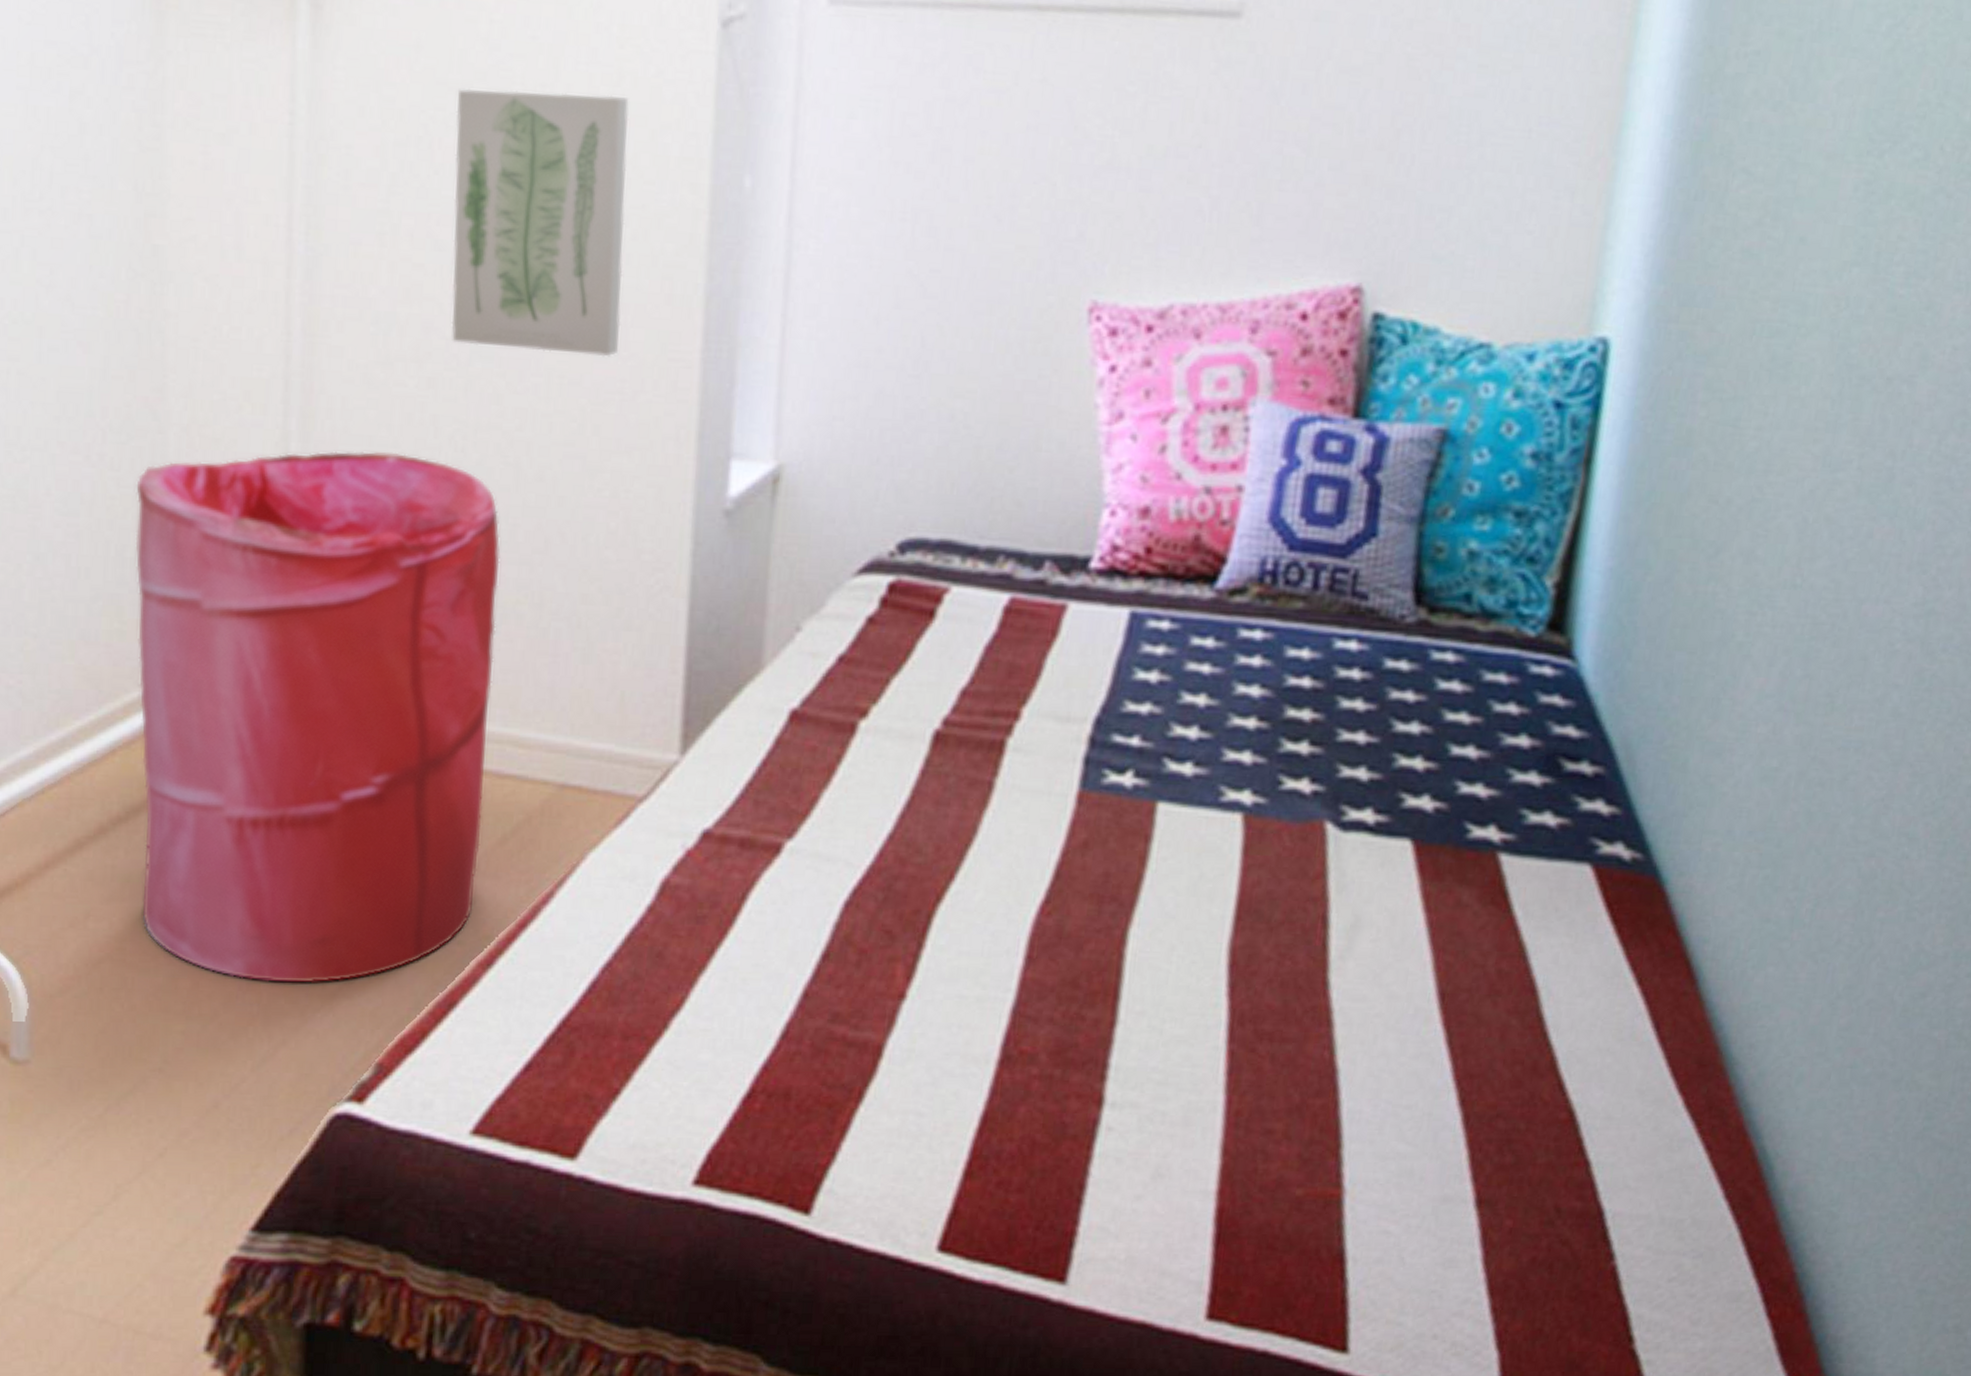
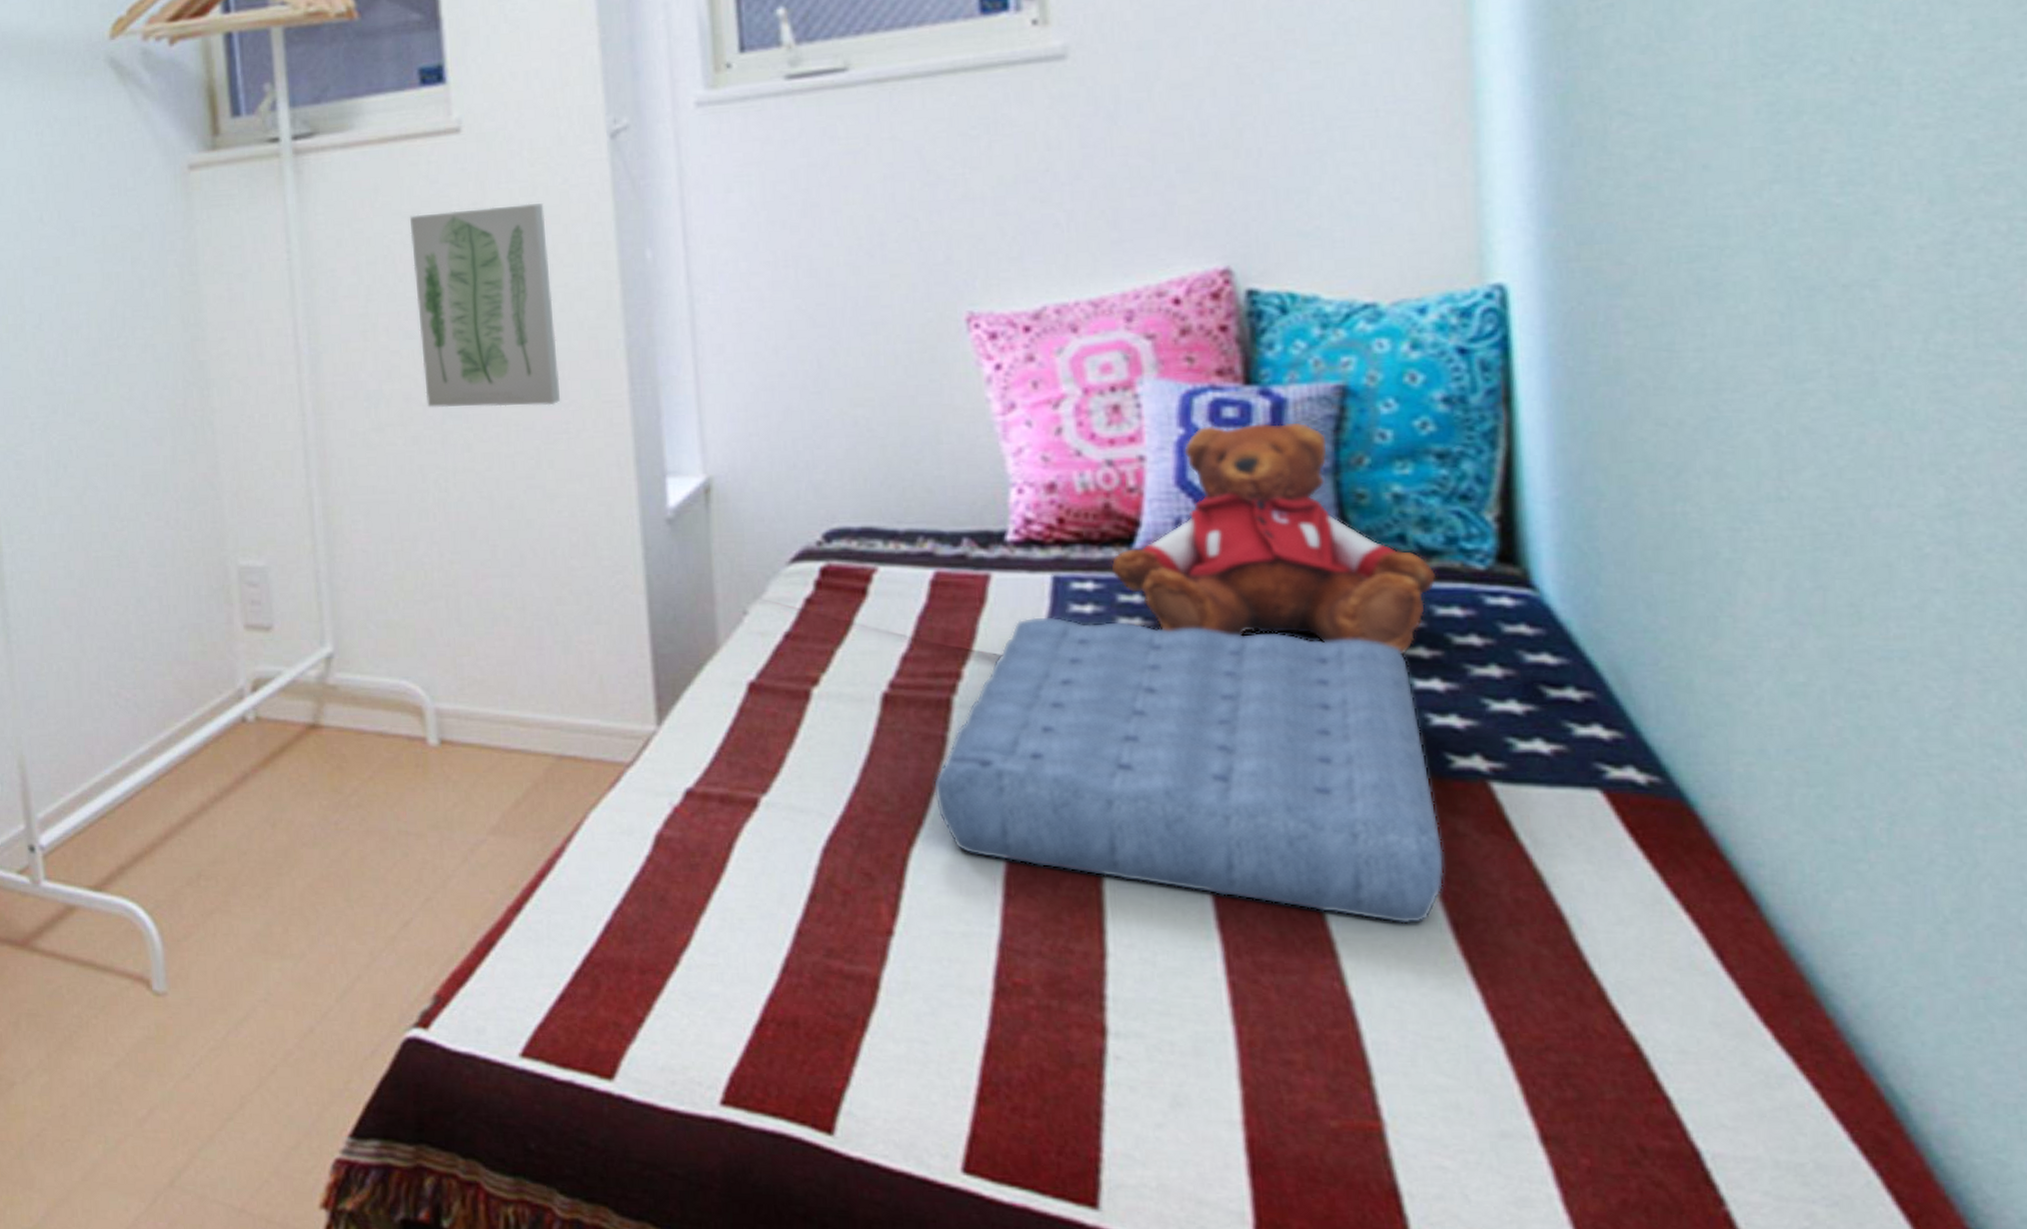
laundry hamper: present [136,451,501,983] -> none [204,497,499,928]
cushion: none [971,655,1450,993] -> present [934,615,1445,924]
teddy bear: none [1189,459,1492,719] -> present [1111,423,1437,655]

